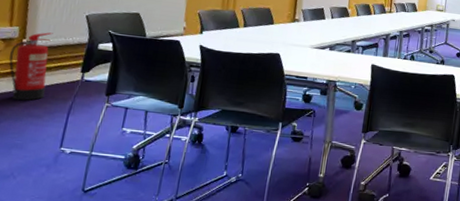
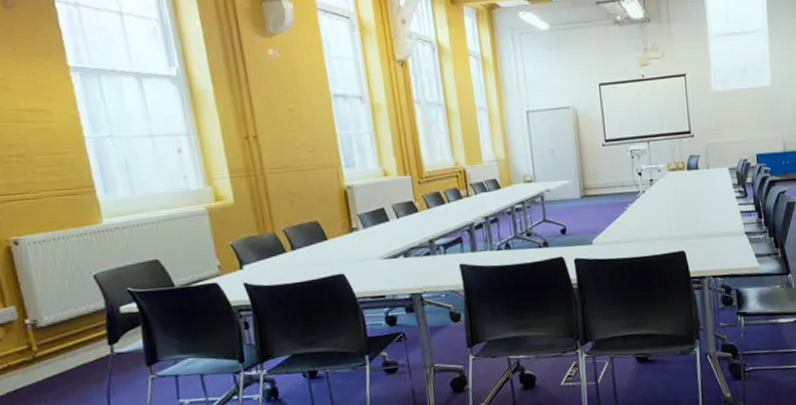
fire extinguisher: present [9,32,53,101] -> none [14,305,74,394]

